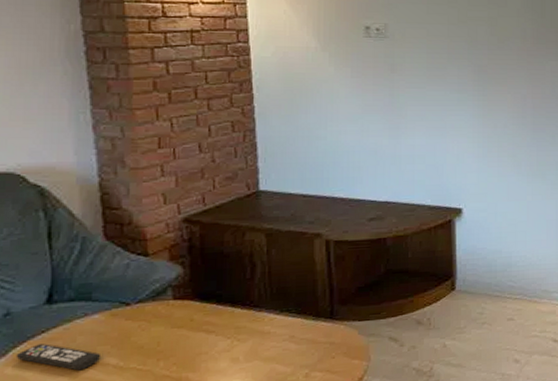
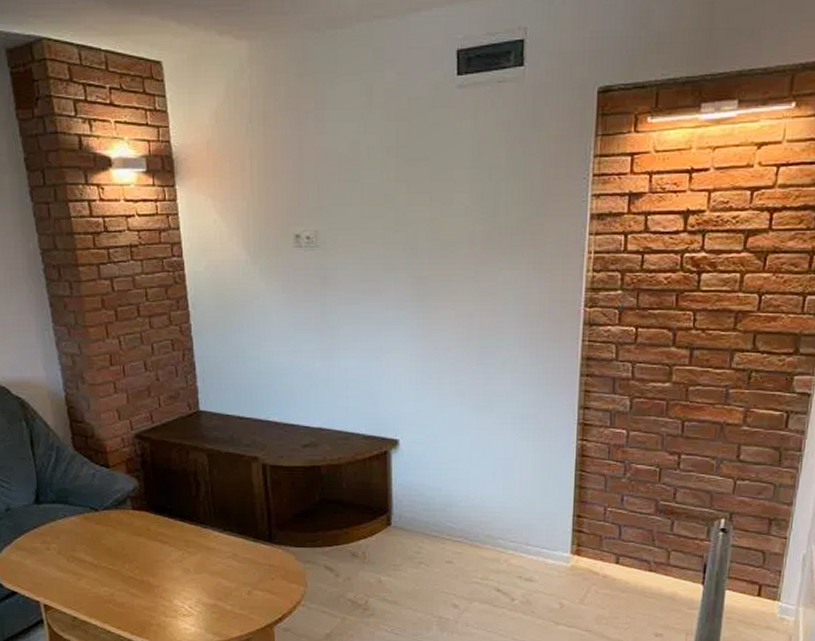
remote control: present [16,344,100,371] -> none [17,538,79,564]

